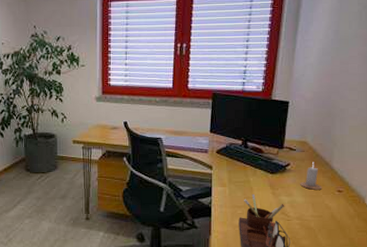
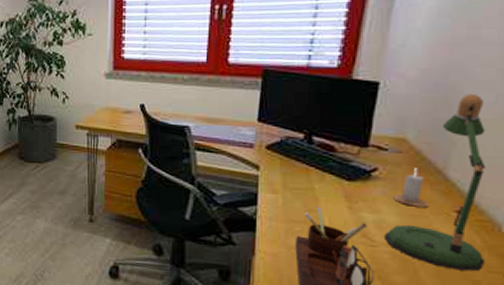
desk lamp: none [295,109,356,232] -> present [383,95,486,272]

